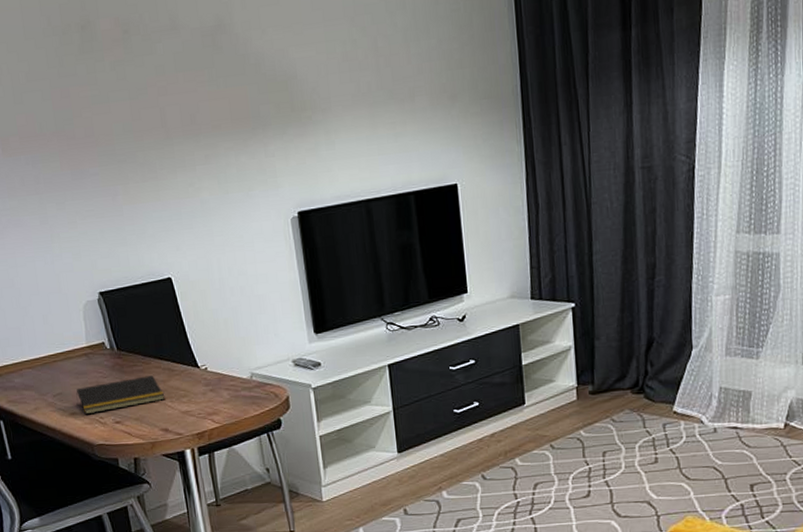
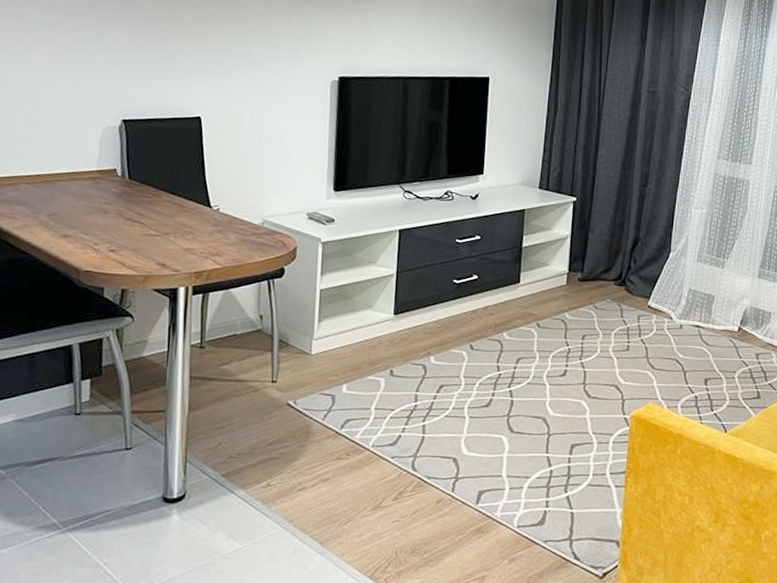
notepad: present [76,375,165,415] -> none [72,208,170,239]

